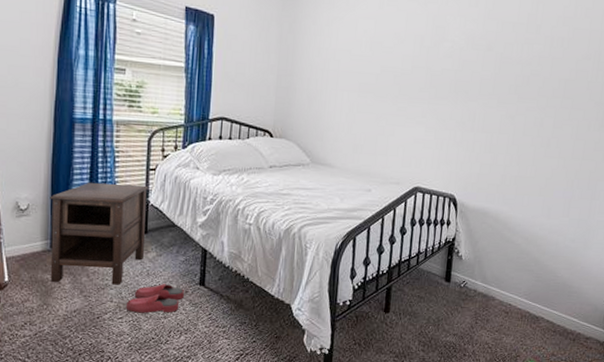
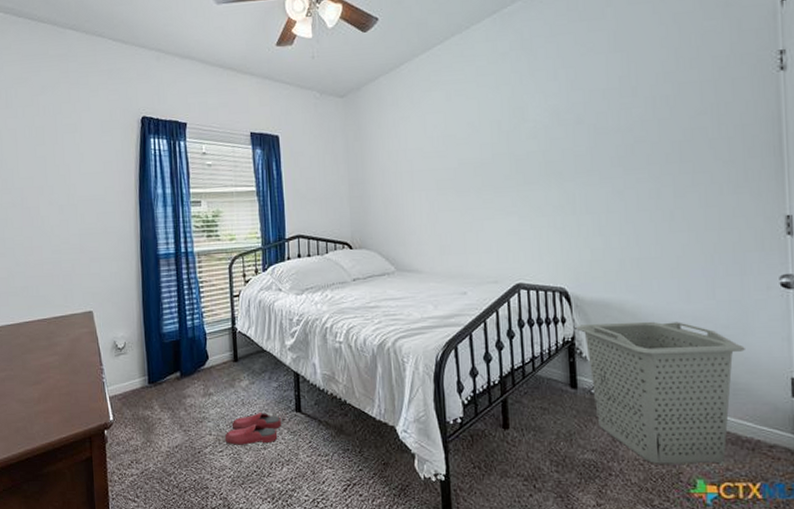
nightstand: present [50,182,148,285] -> none [143,313,237,418]
laundry basket: none [458,228,583,350] -> present [576,321,745,465]

